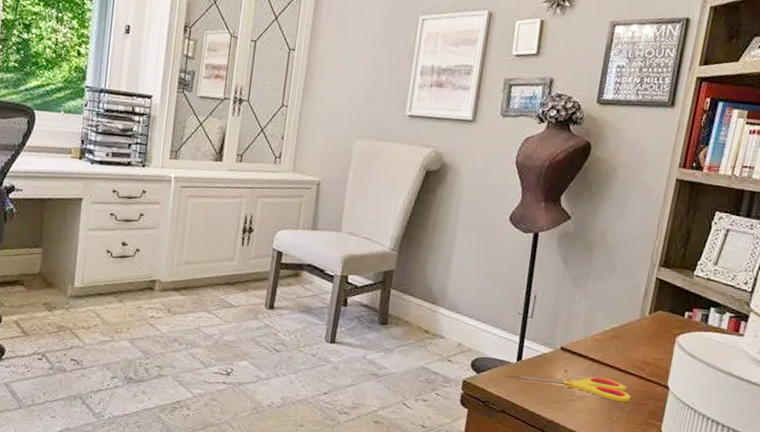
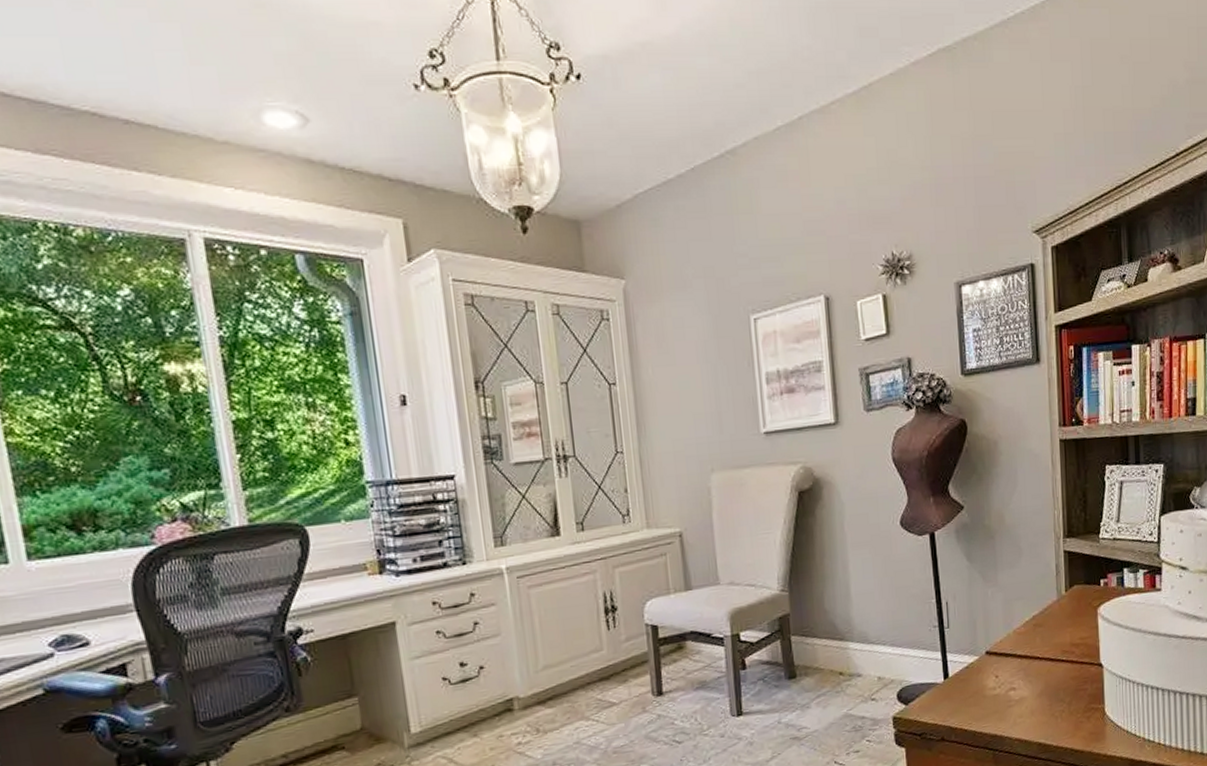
scissors: present [505,375,631,403] -> none [936,672,1068,701]

